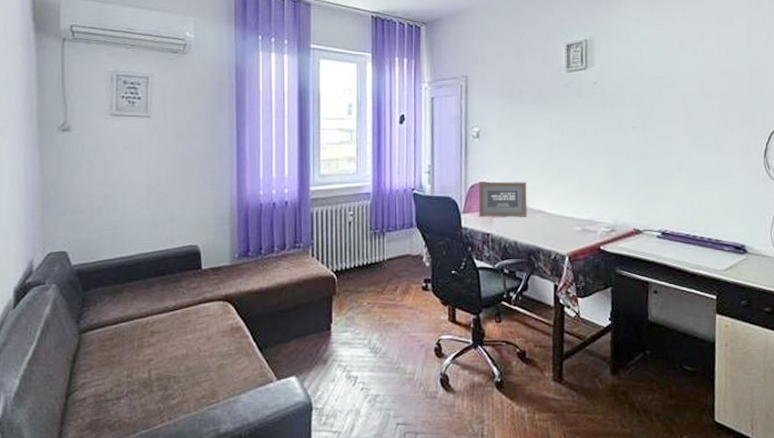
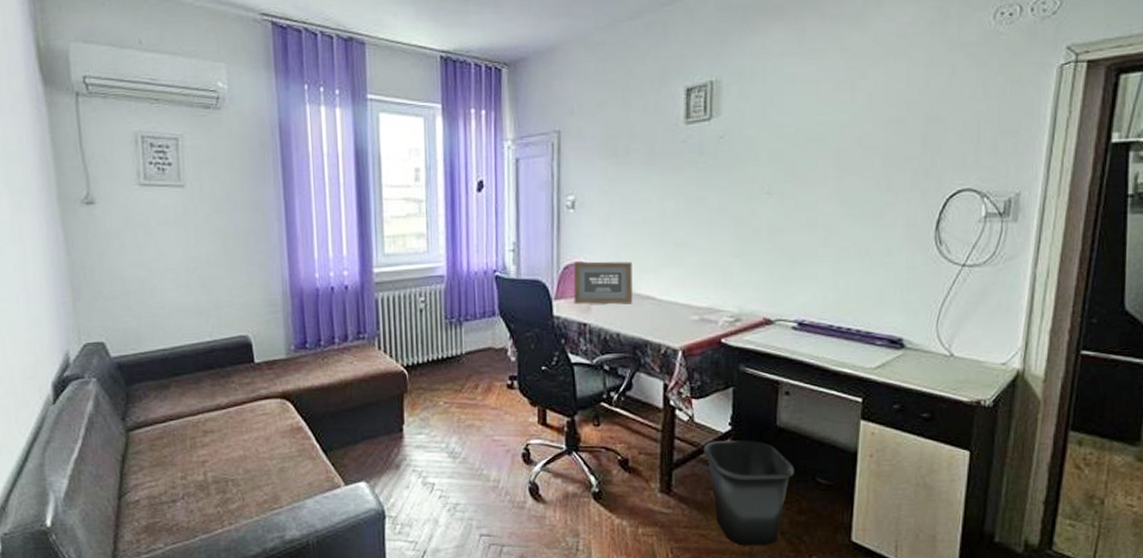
waste bin: none [588,333,665,428] -> present [703,440,794,546]

